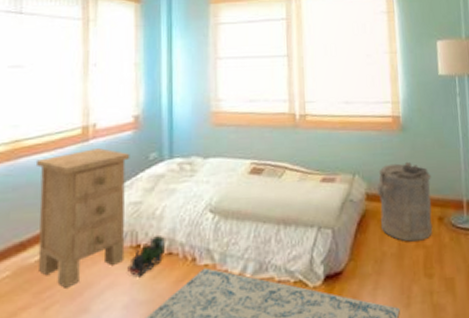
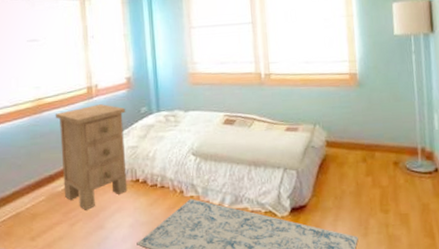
toy train: present [127,236,166,277] -> none [130,173,159,204]
laundry hamper: present [377,161,433,242] -> none [336,113,389,182]

